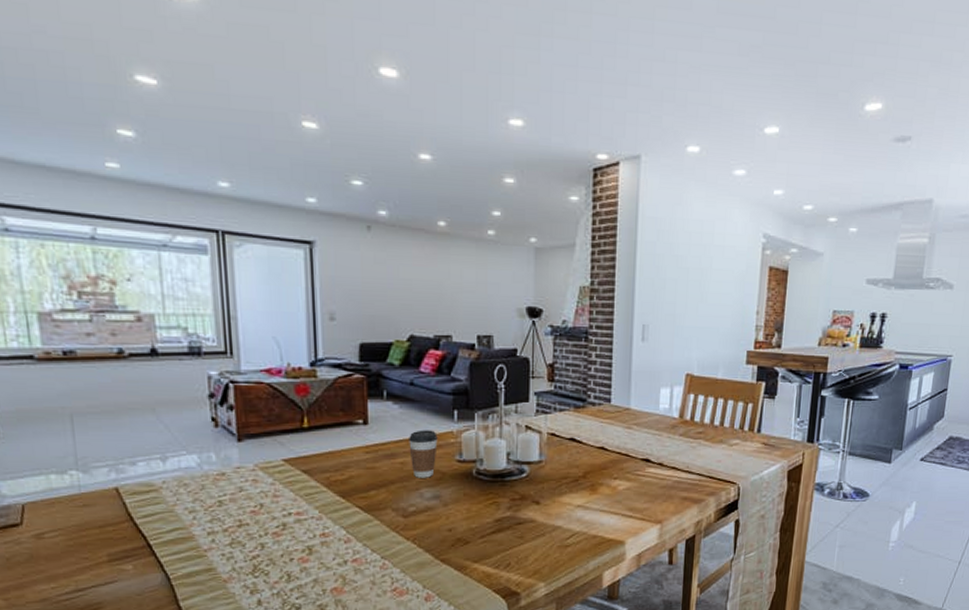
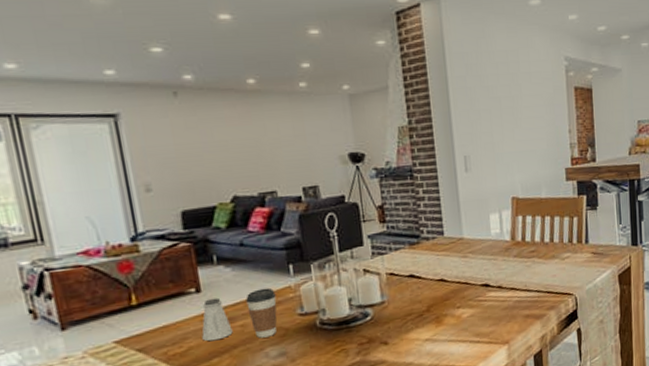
saltshaker: none [363,432,393,474] -> present [201,297,233,341]

